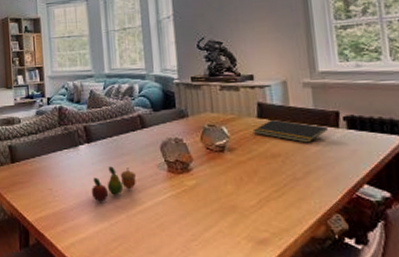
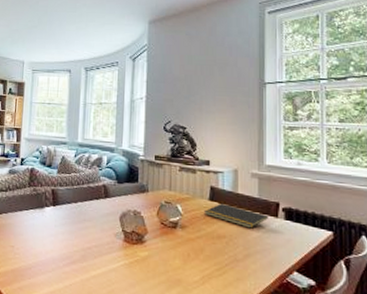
fruit: present [91,166,137,202] -> none [50,230,95,264]

